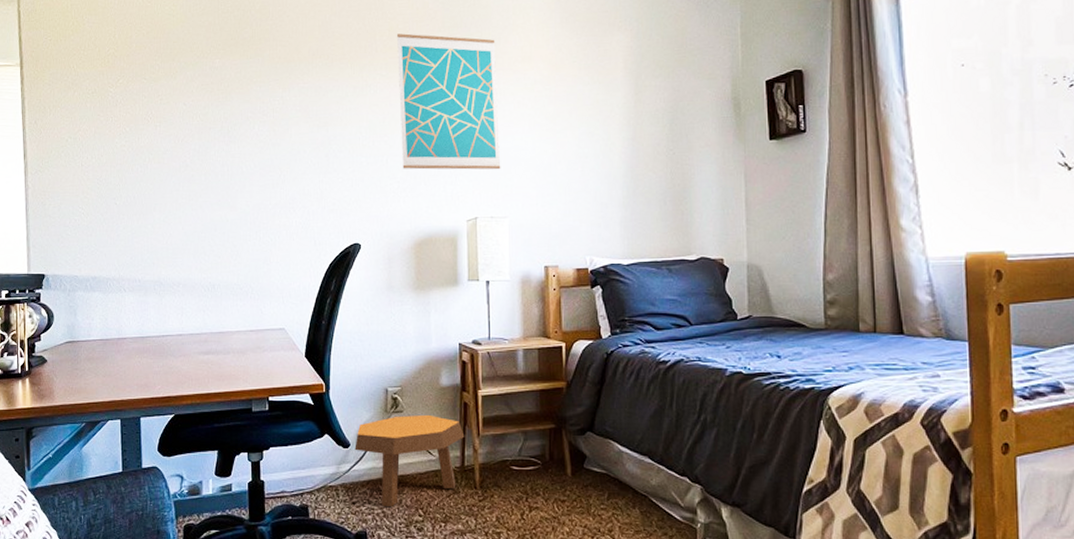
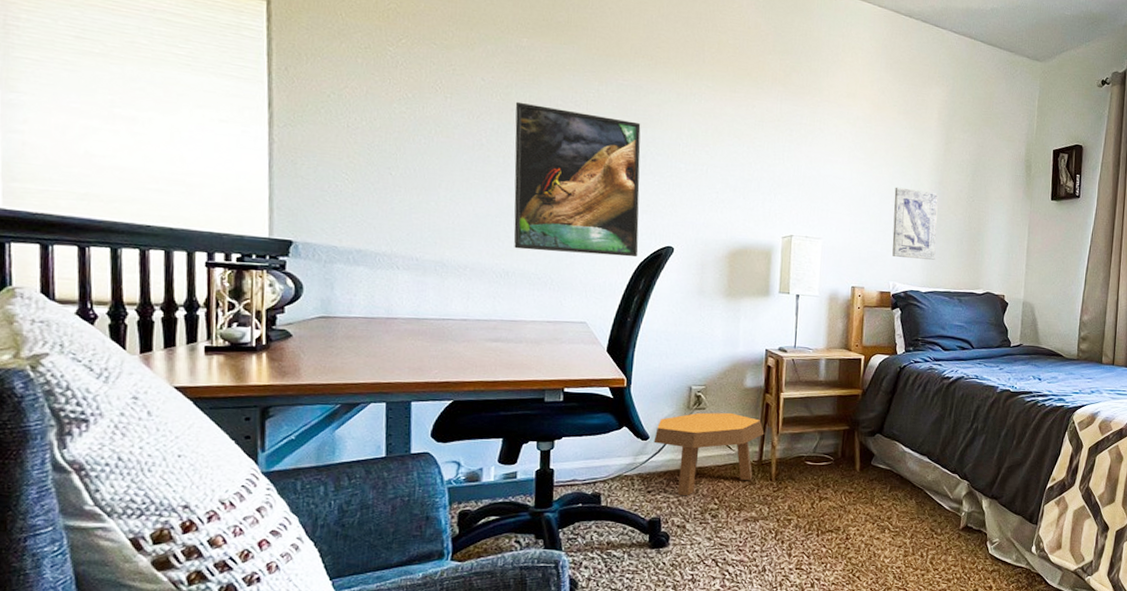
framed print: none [212,120,328,262] -> present [513,101,641,257]
wall art: present [396,33,501,170] -> none [722,48,824,194]
wall art: none [582,149,636,228] -> present [892,187,939,260]

